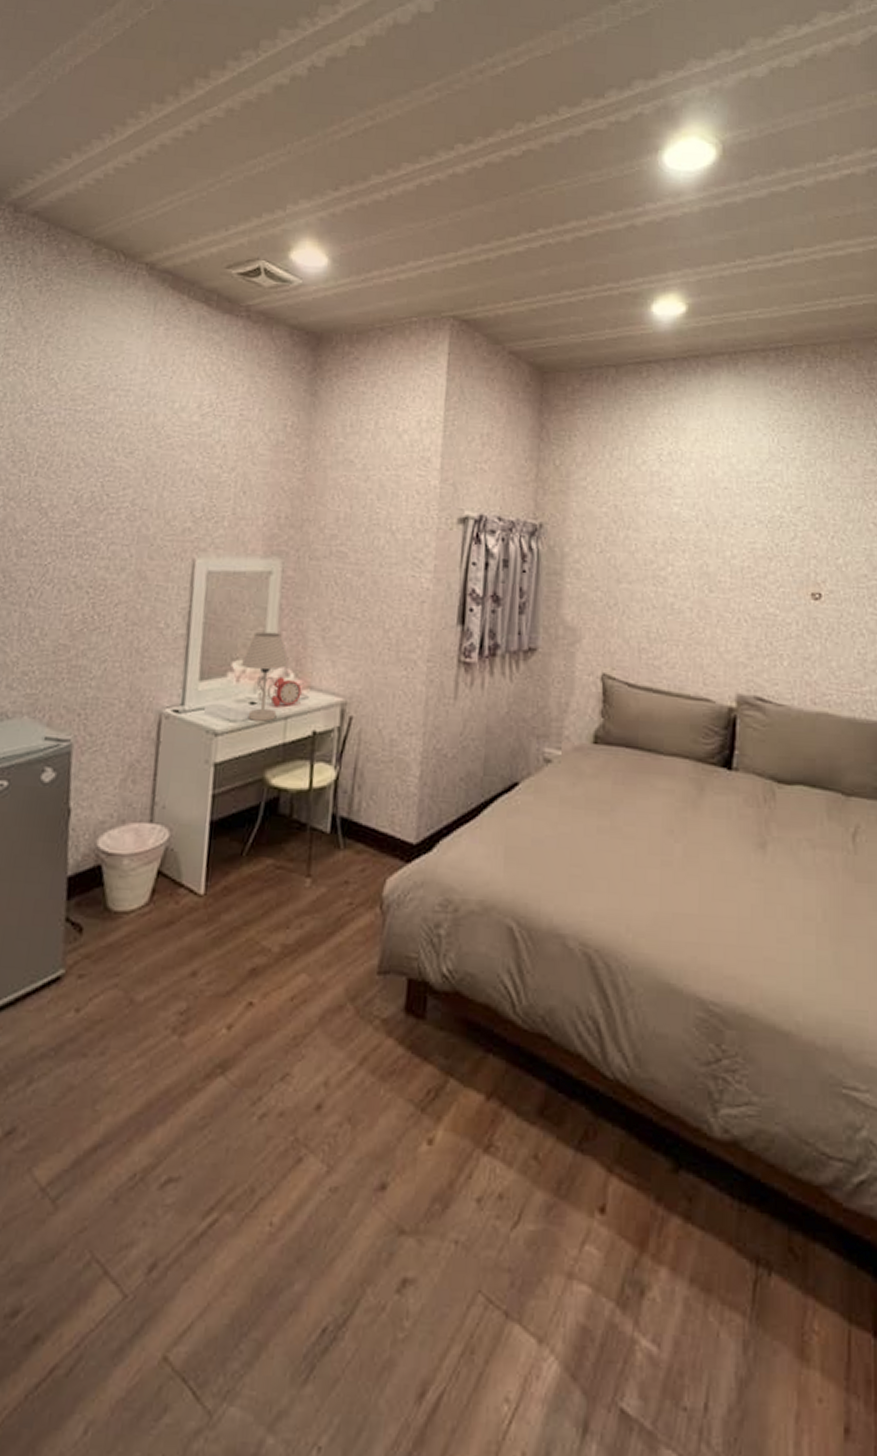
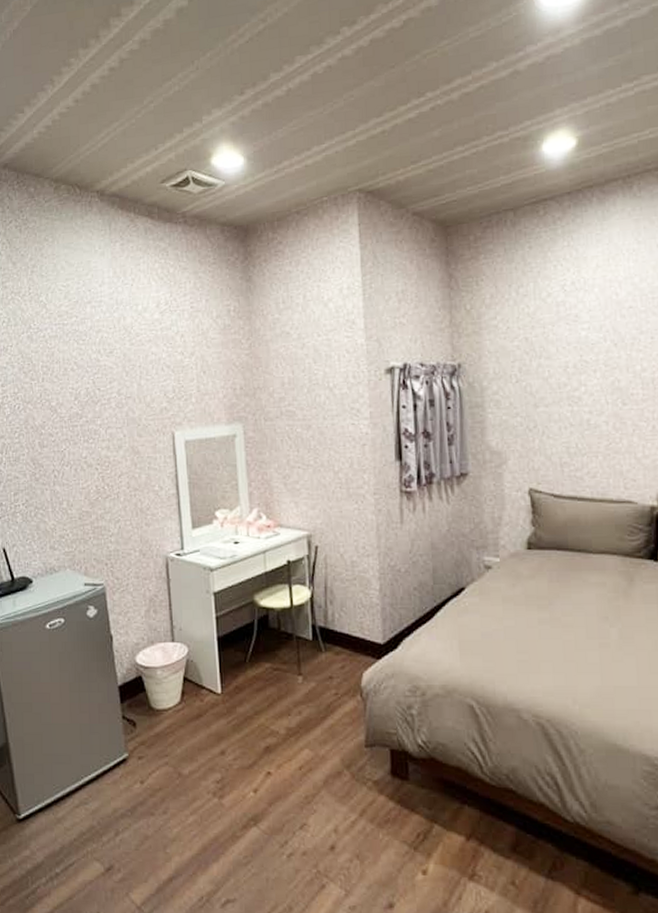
table lamp: present [240,631,290,722] -> none [222,484,261,556]
alarm clock: present [266,676,304,707] -> none [246,519,275,544]

